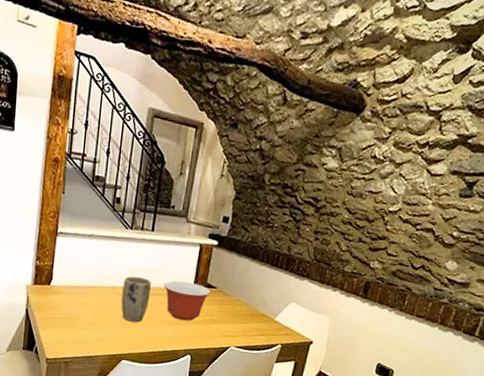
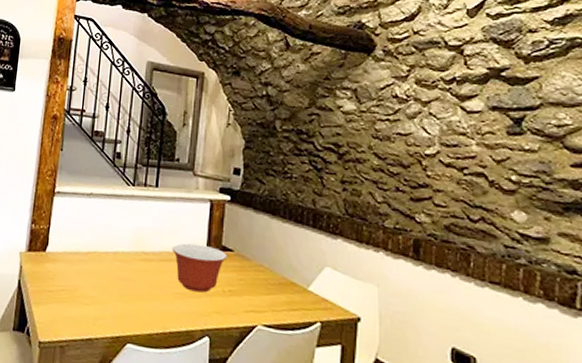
plant pot: present [121,276,152,323] -> none [124,239,159,295]

